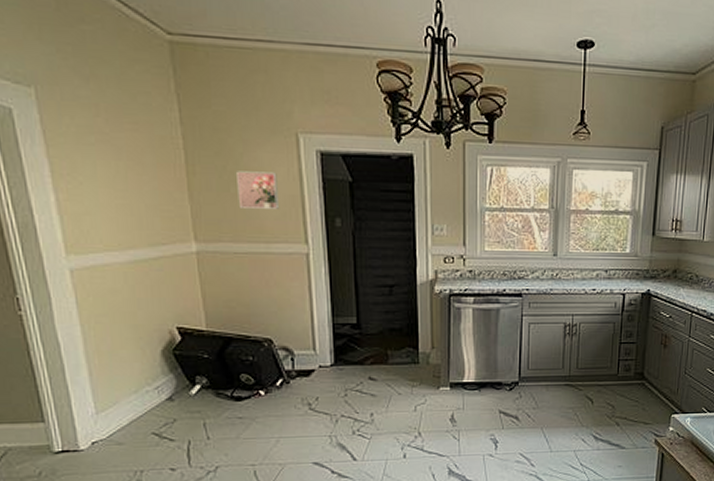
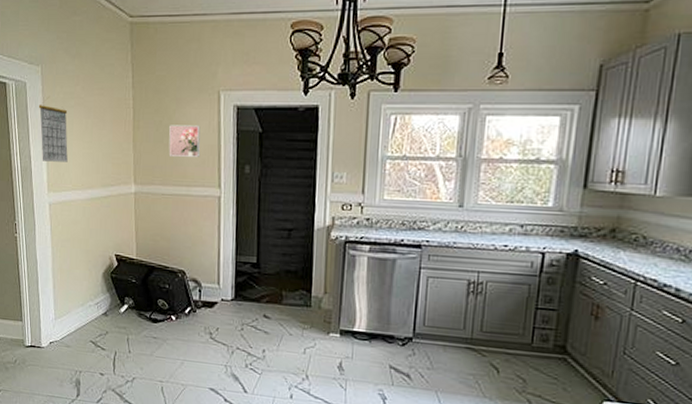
calendar: none [36,130,93,216] -> present [38,97,68,162]

